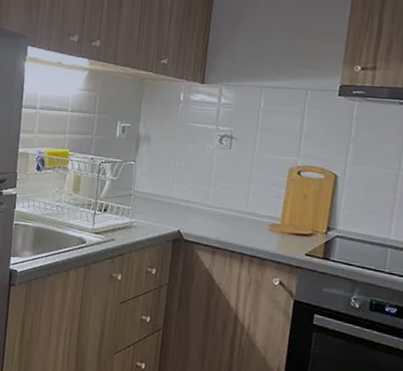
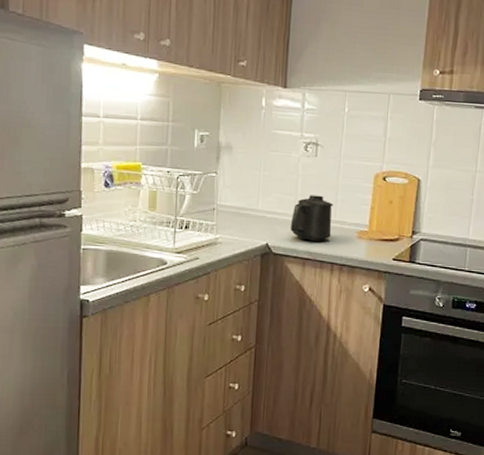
mug: none [201,185,245,232] -> present [290,195,333,241]

